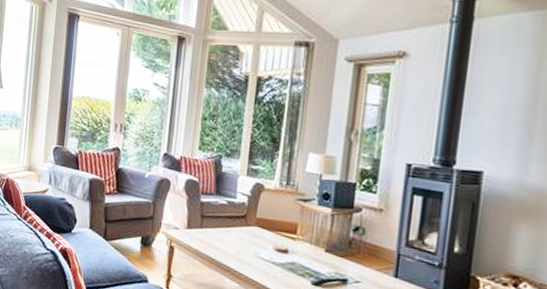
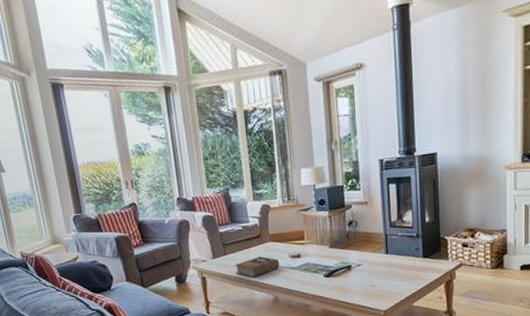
book: none [208,239,262,262] -> present [234,256,280,278]

